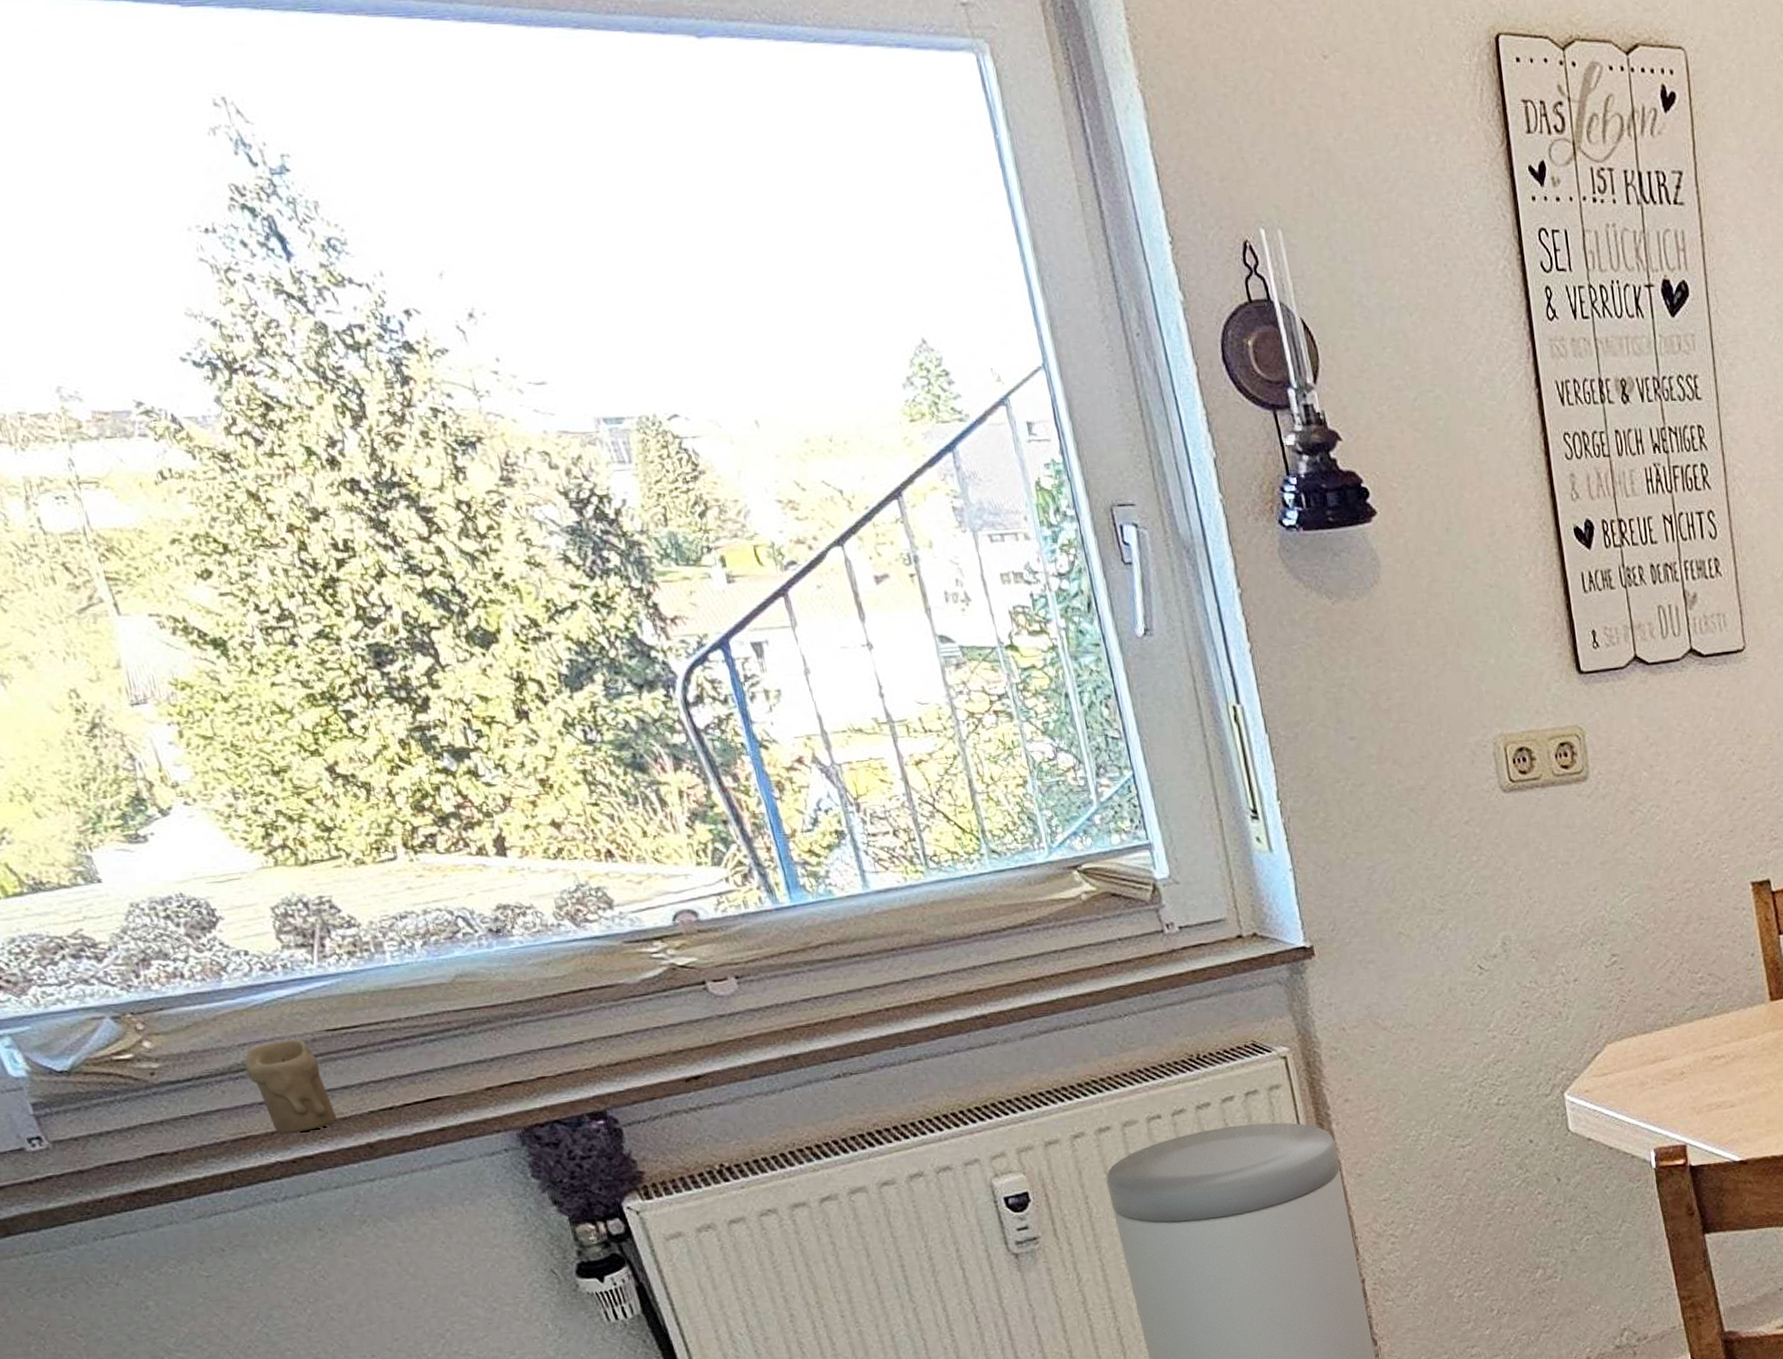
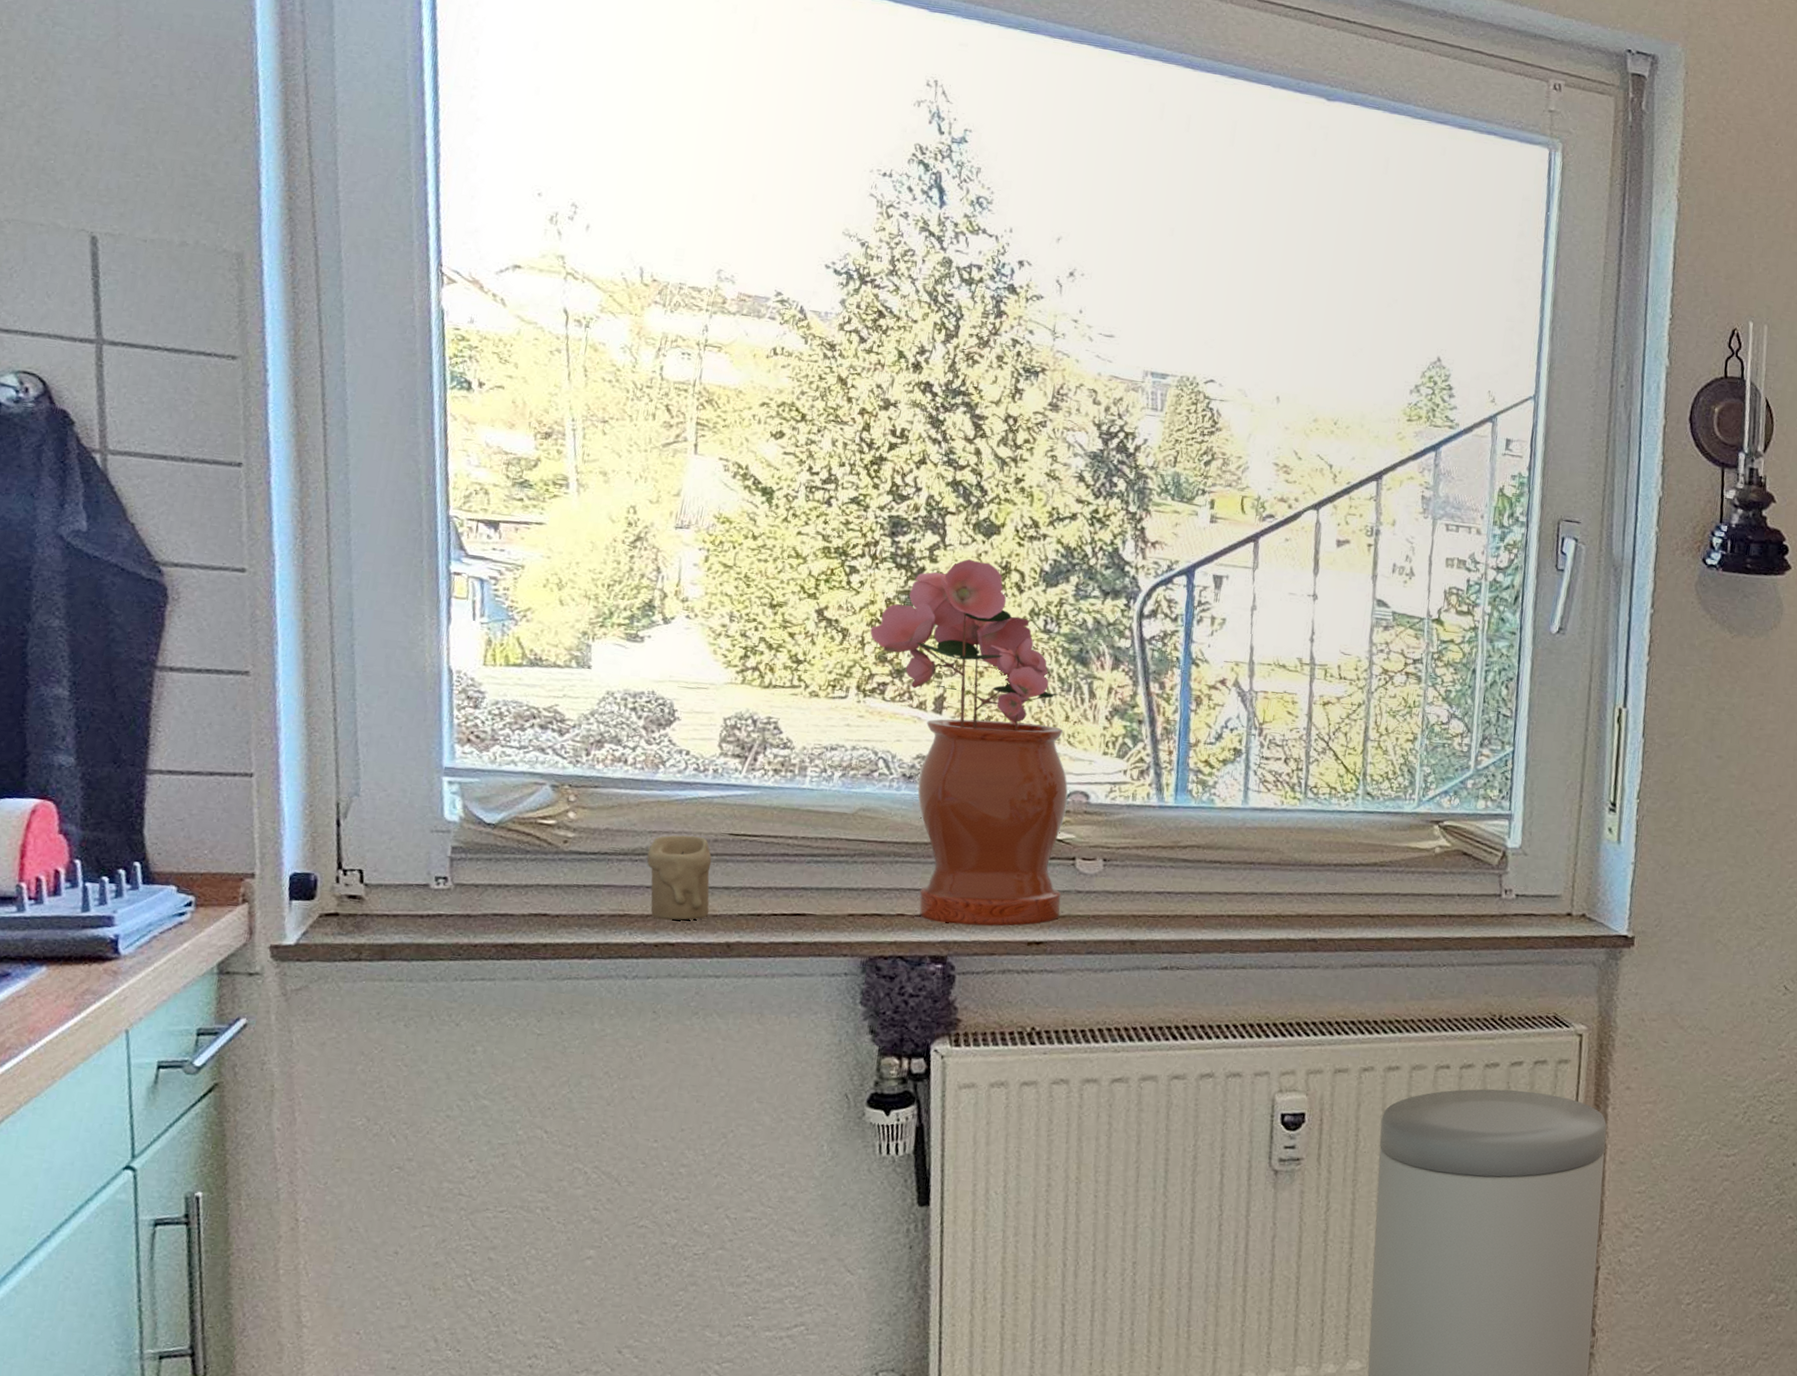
potted flower: none [393,677,710,1078] -> present [870,559,1068,927]

